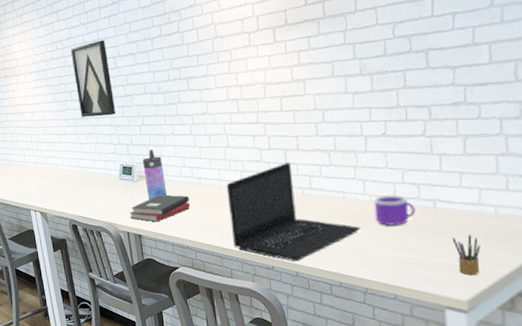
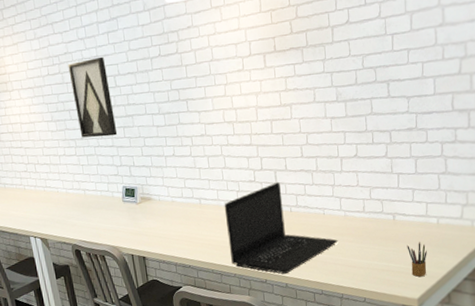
hardback book: present [129,194,190,222] -> none [133,216,191,244]
water bottle: present [142,150,168,199] -> none [145,171,170,221]
mug: present [373,195,416,226] -> none [347,210,380,238]

